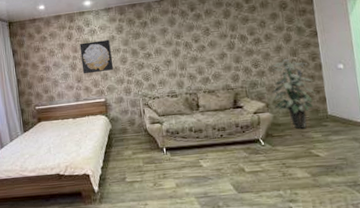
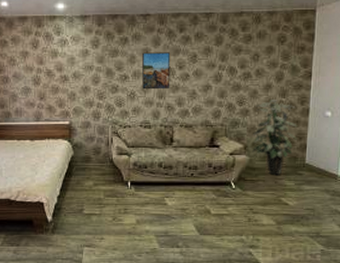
wall art: present [79,39,114,74] -> none [46,54,84,91]
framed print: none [161,29,190,64] -> present [142,52,171,90]

